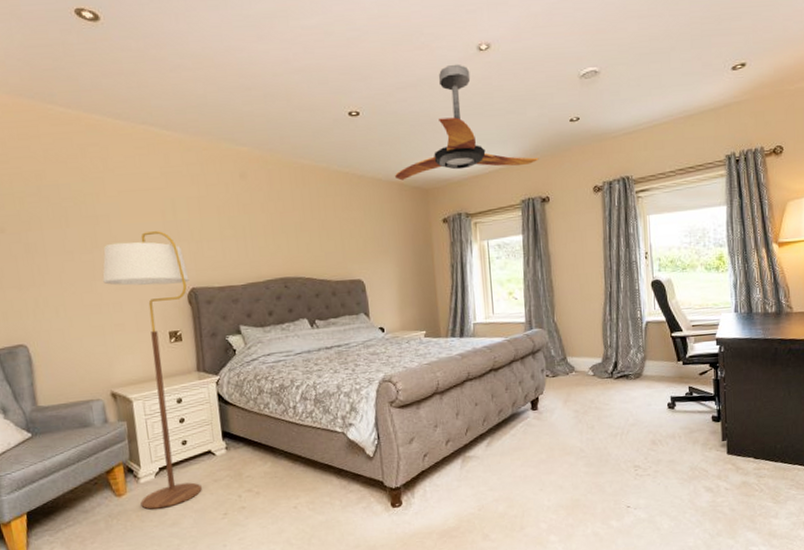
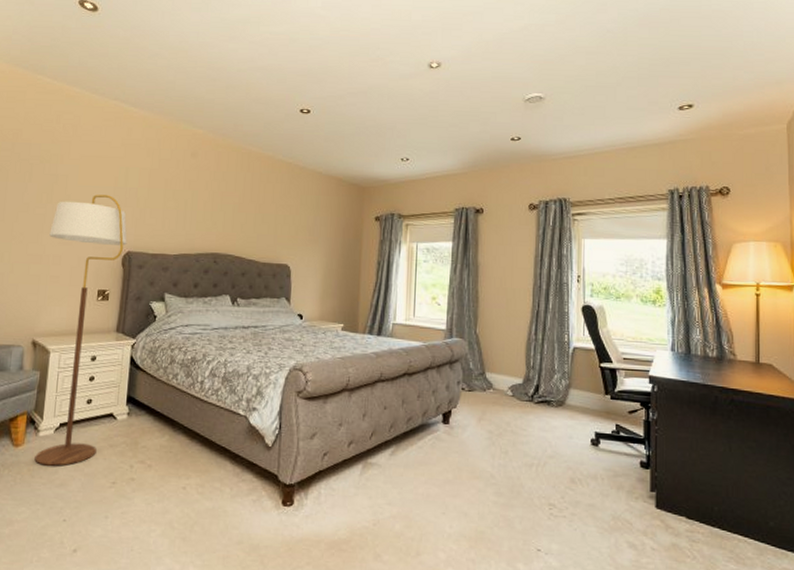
ceiling fan: present [395,64,539,181] -> none [335,77,477,176]

